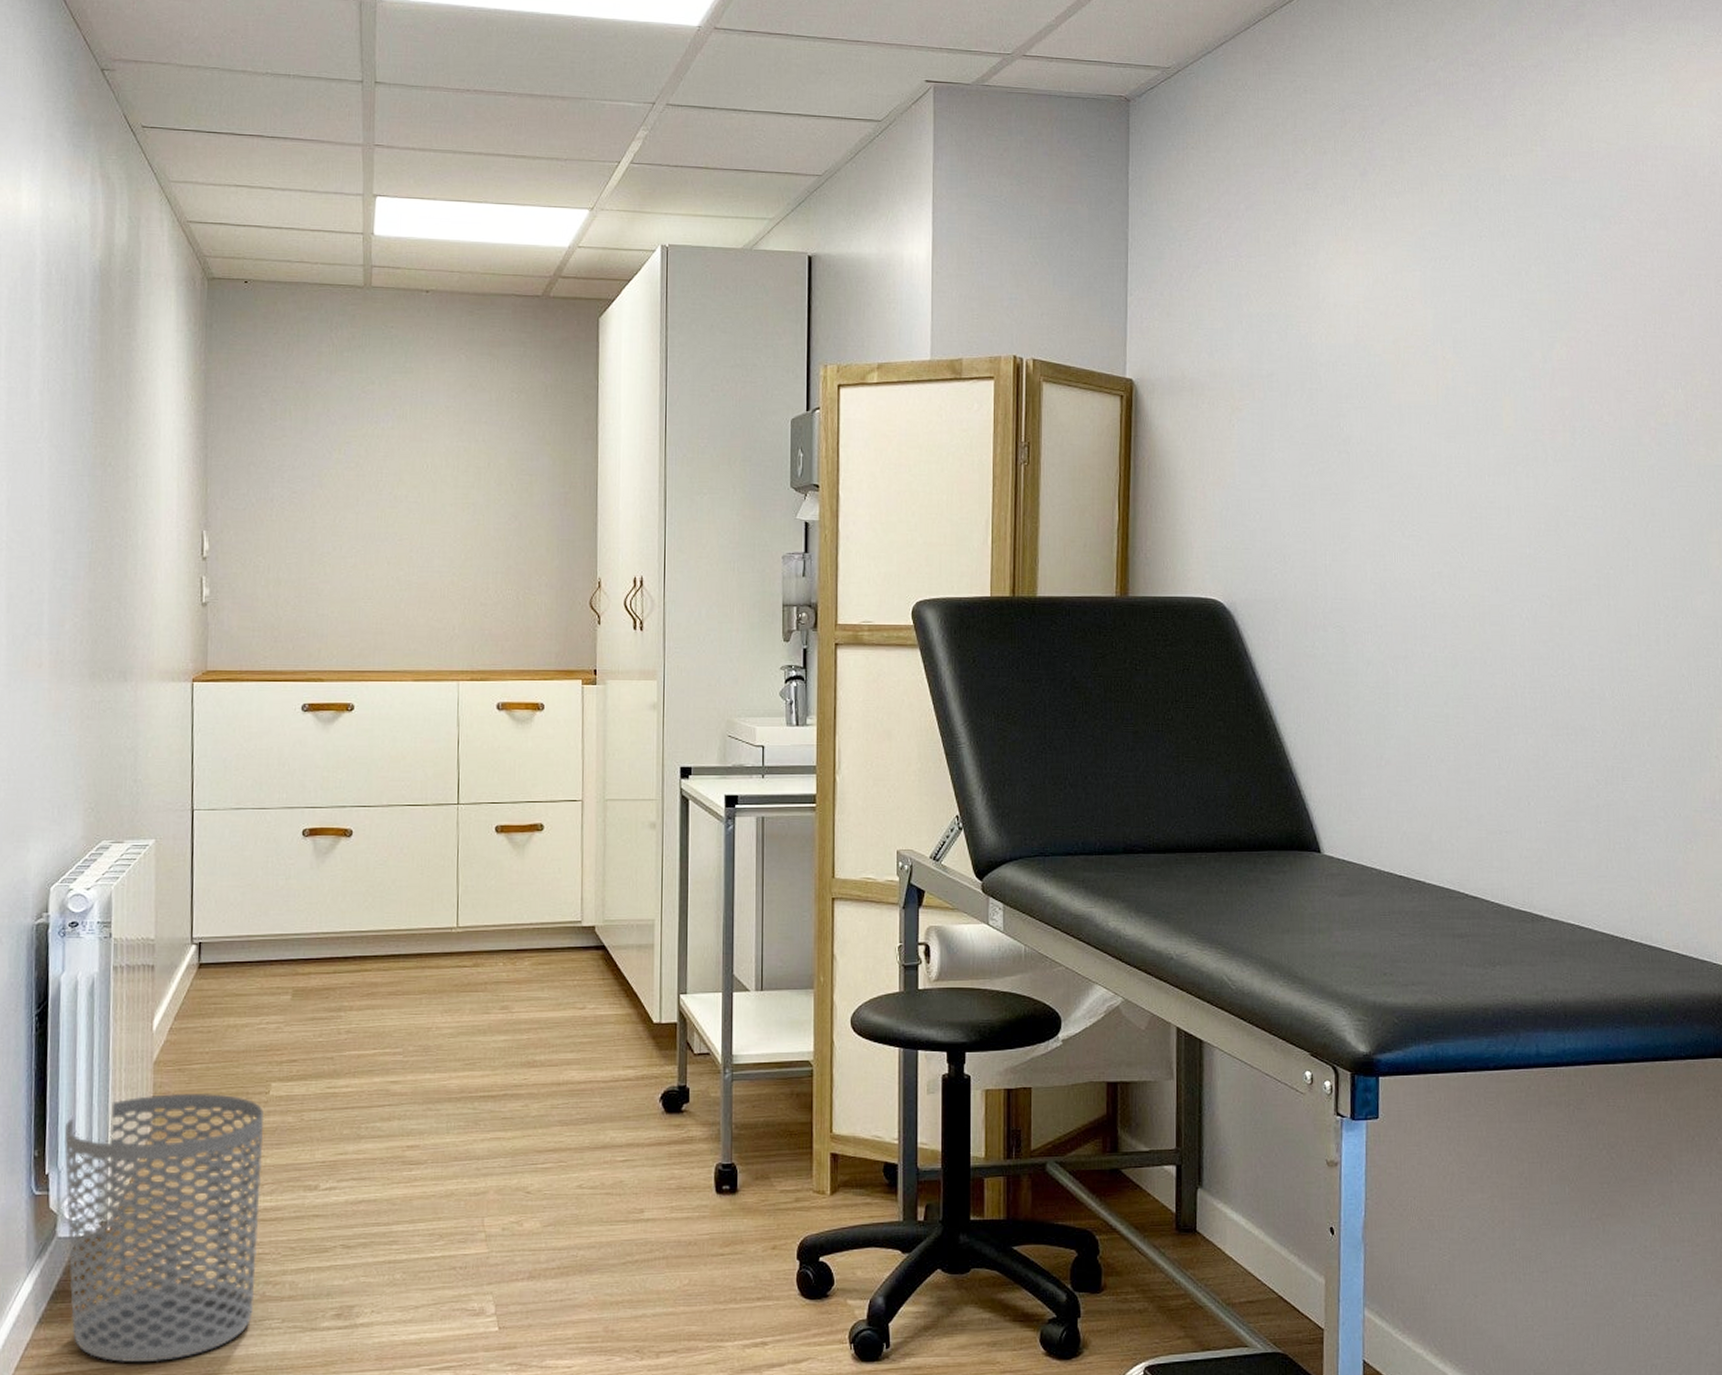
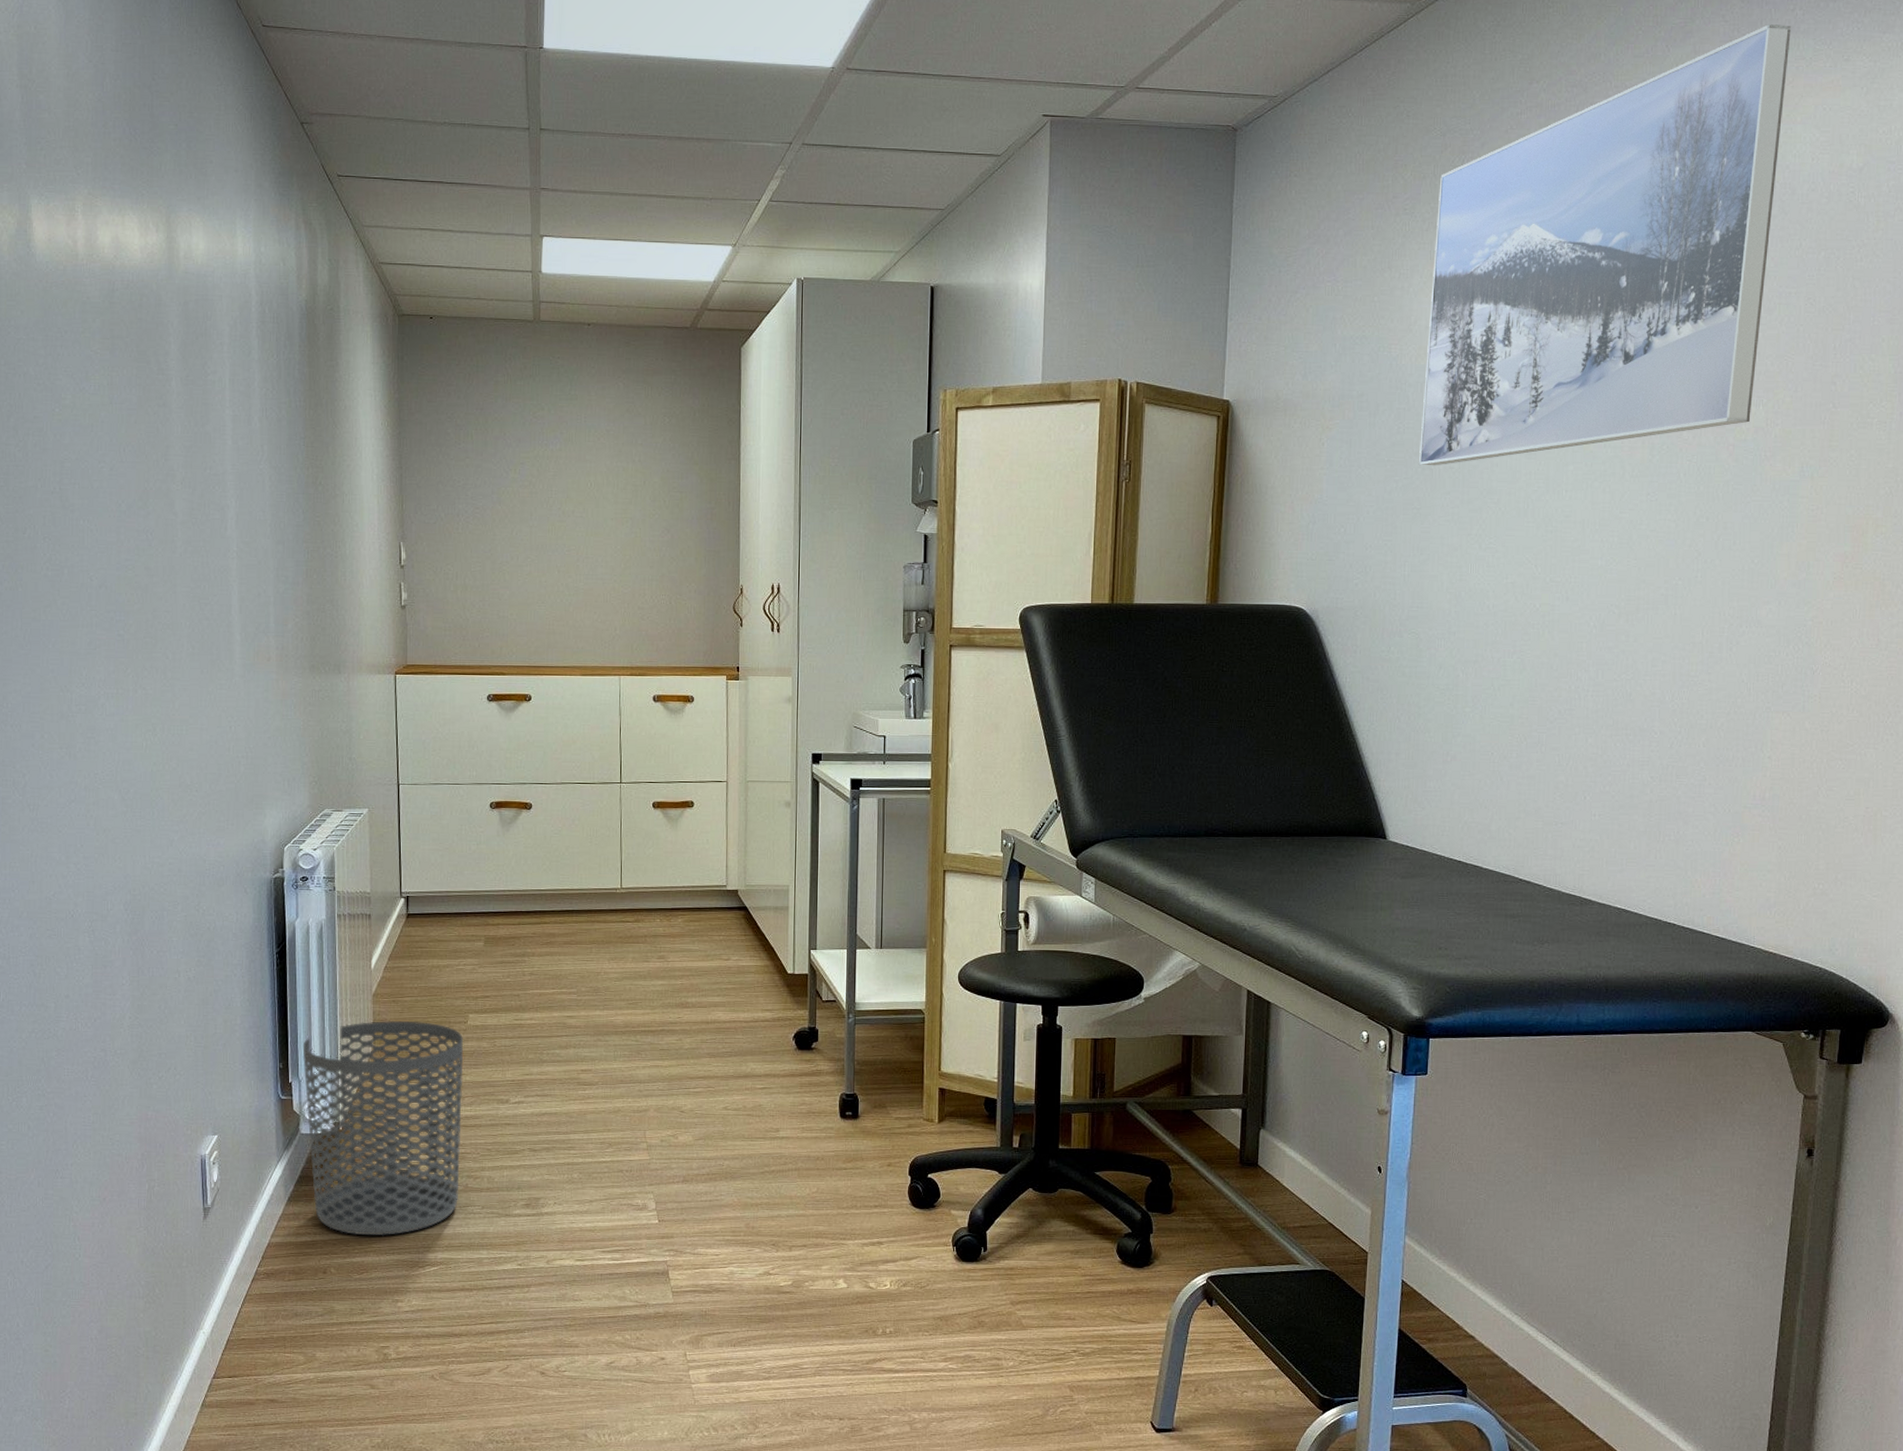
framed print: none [1335,10,1681,449] -> present [1419,24,1791,466]

